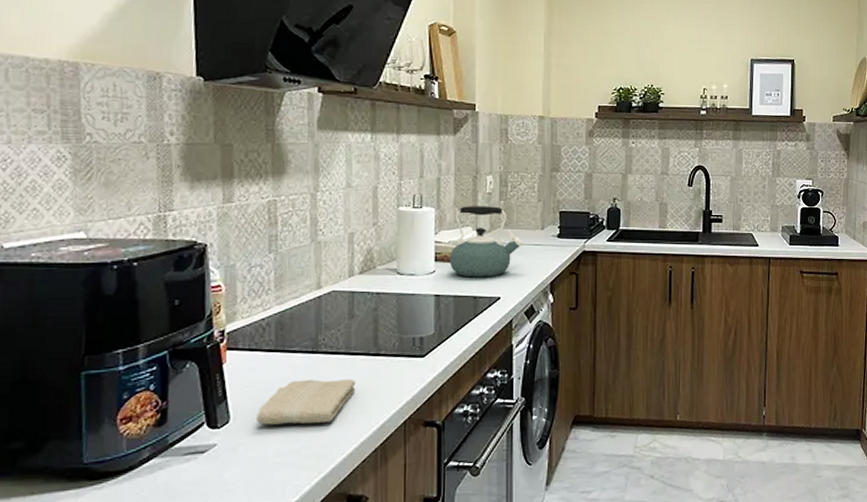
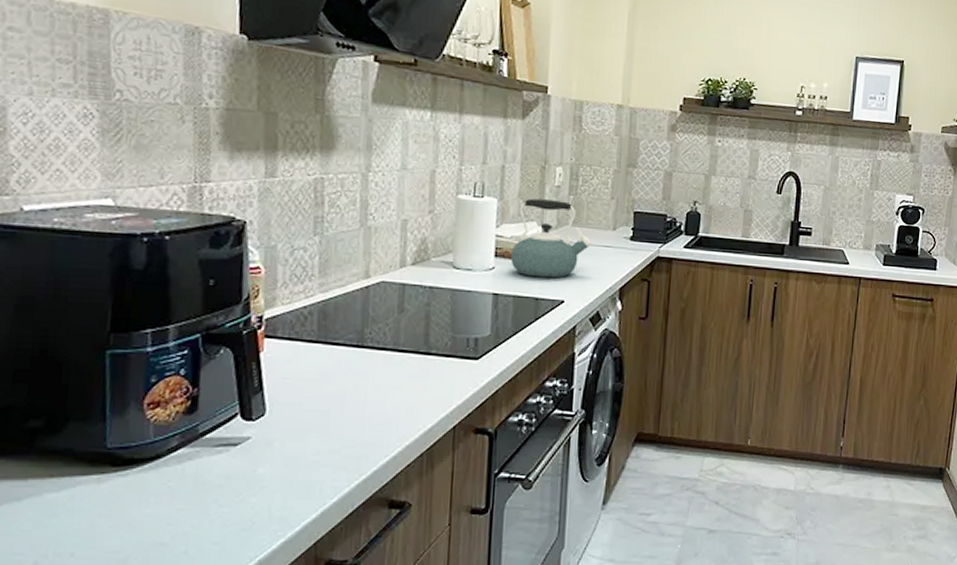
washcloth: present [257,379,356,425] -> none [295,375,404,423]

